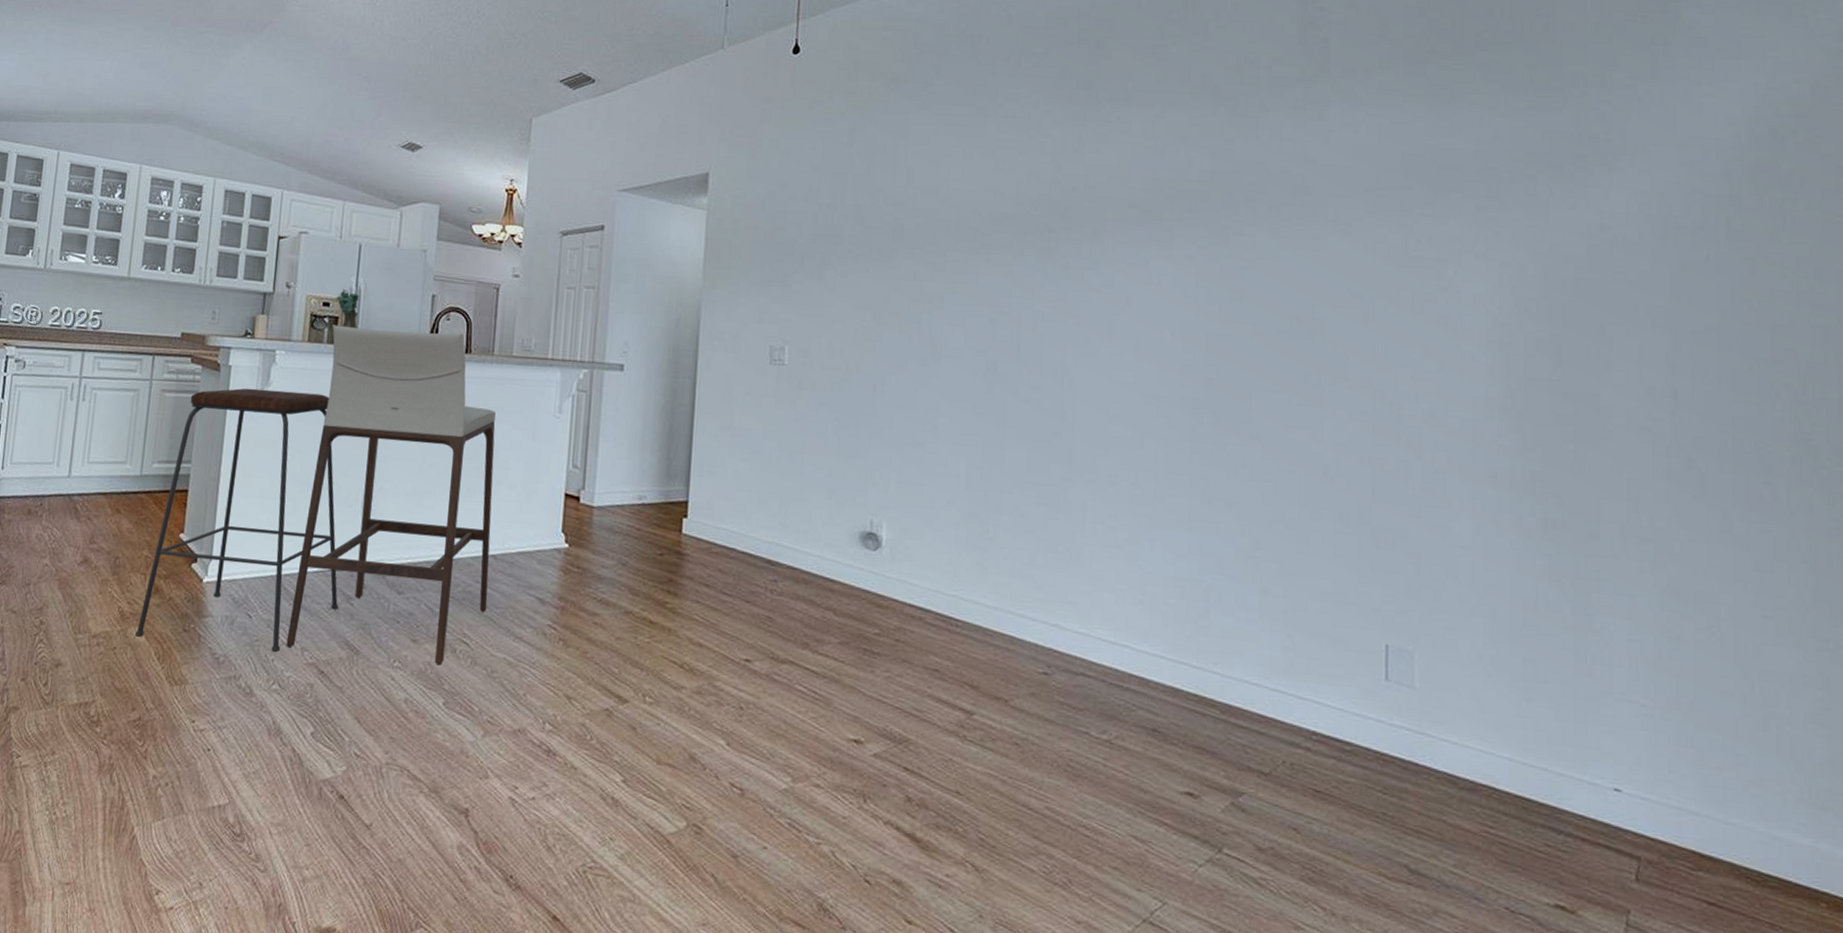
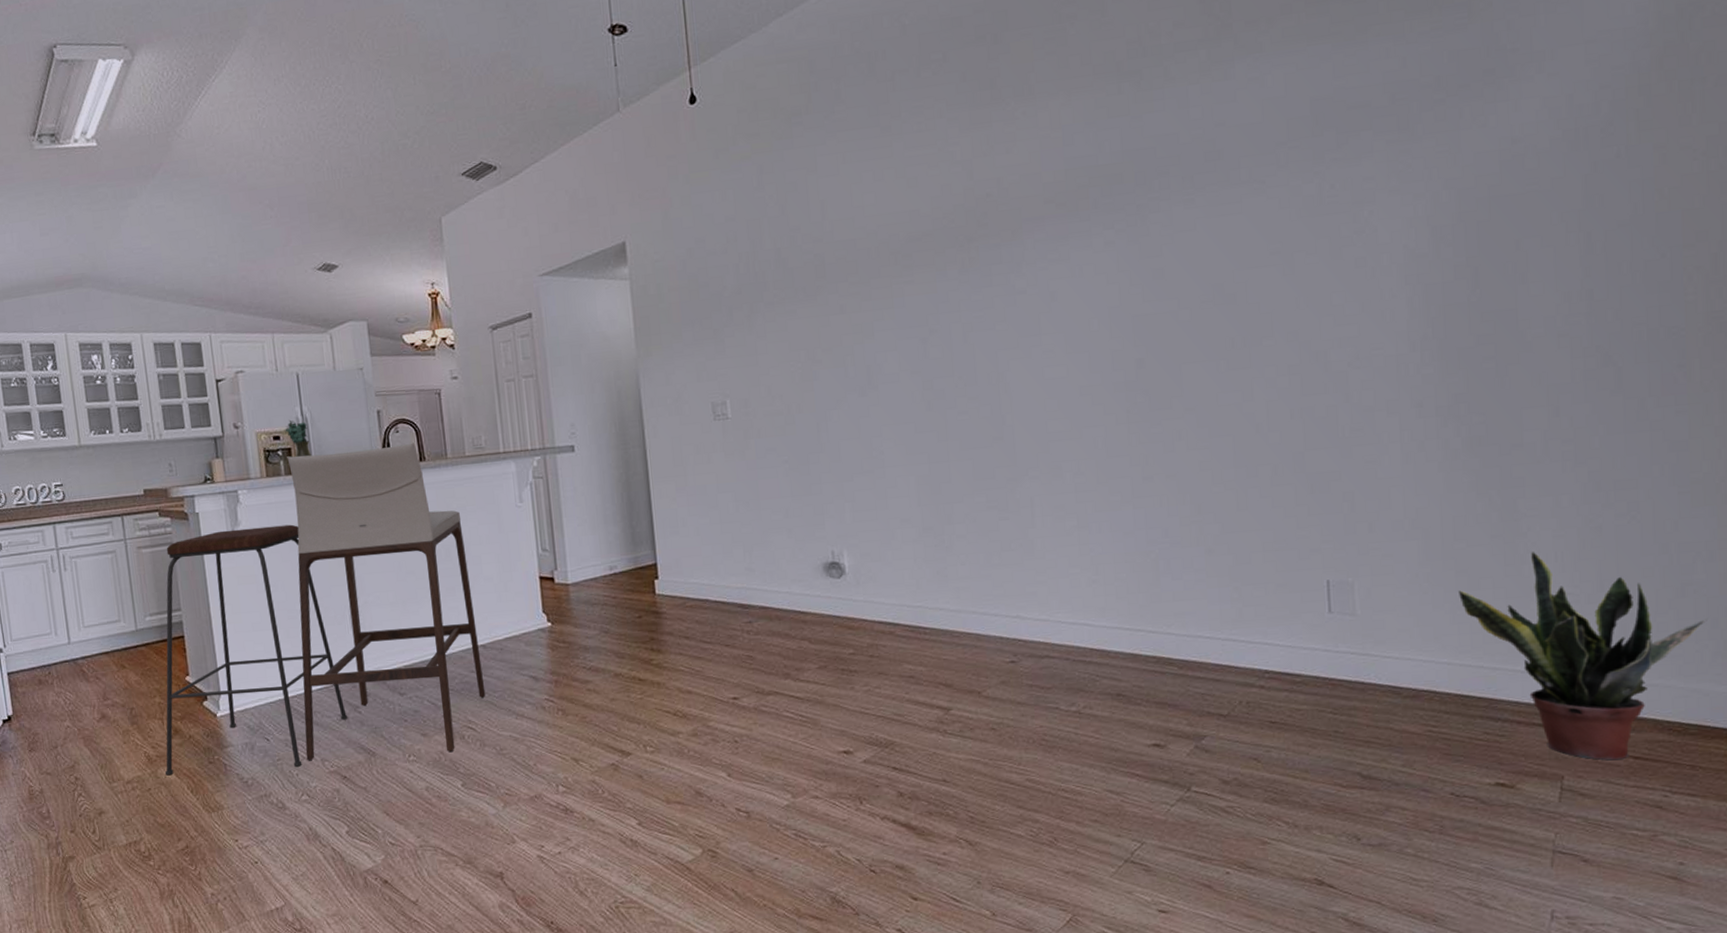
potted plant: none [1525,653,1792,903] -> present [1459,552,1709,761]

